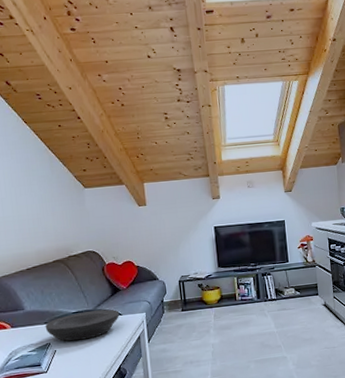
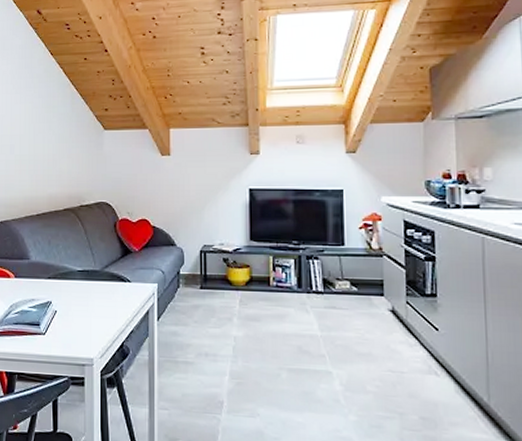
plate: present [45,309,120,341] -> none [48,272,129,304]

